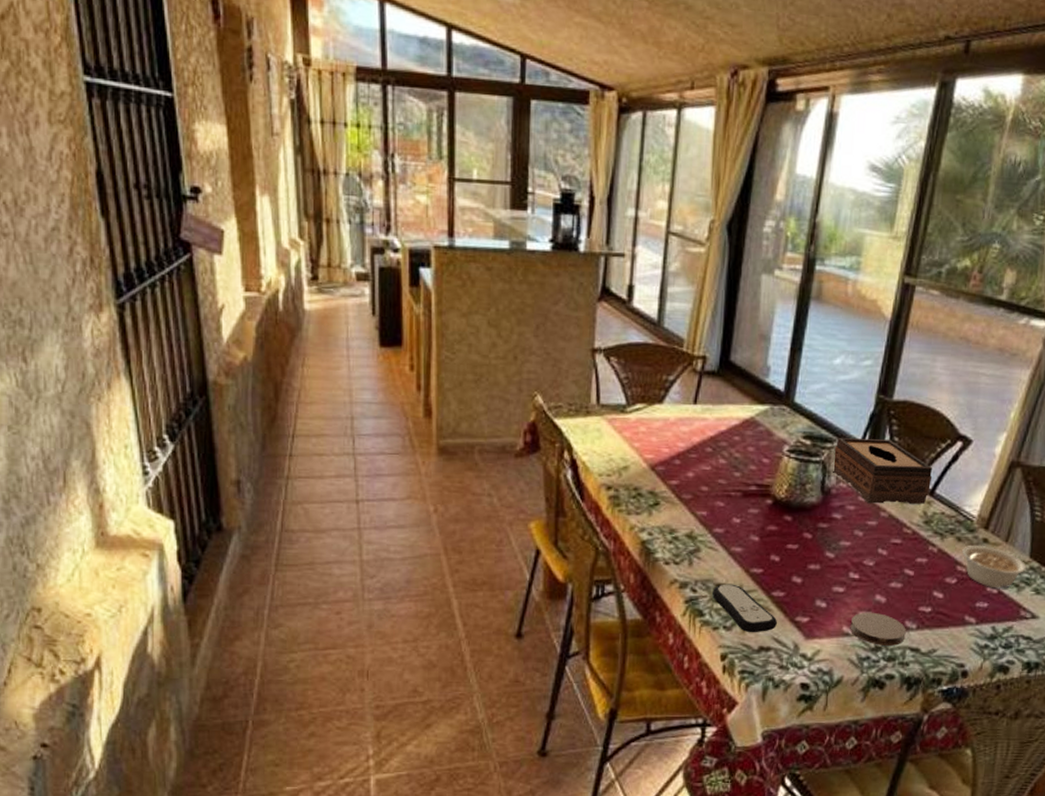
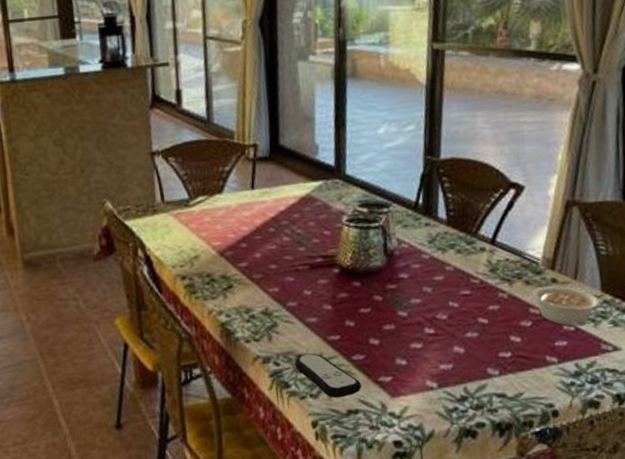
tissue box: present [832,438,933,504] -> none [390,197,491,260]
coaster: present [850,612,906,646] -> none [433,363,490,396]

